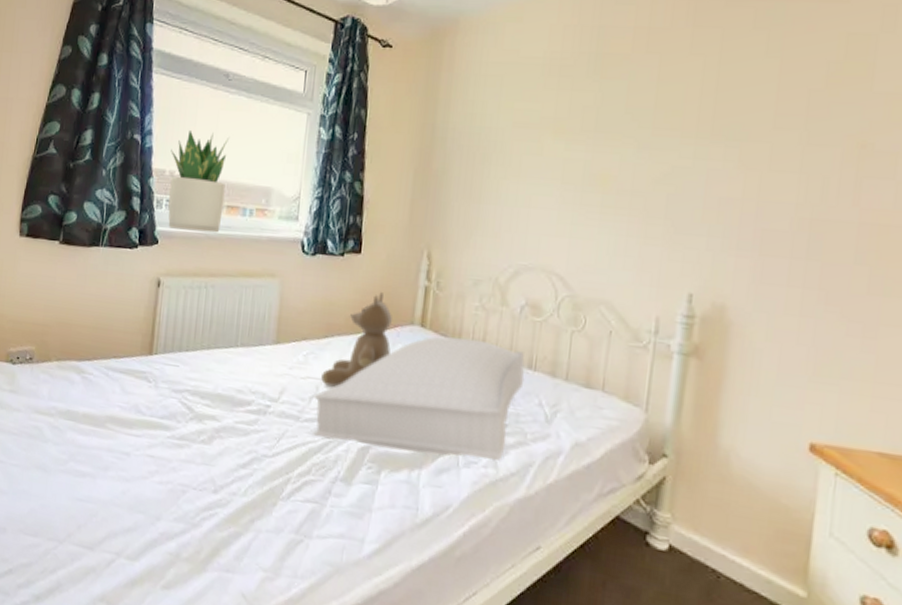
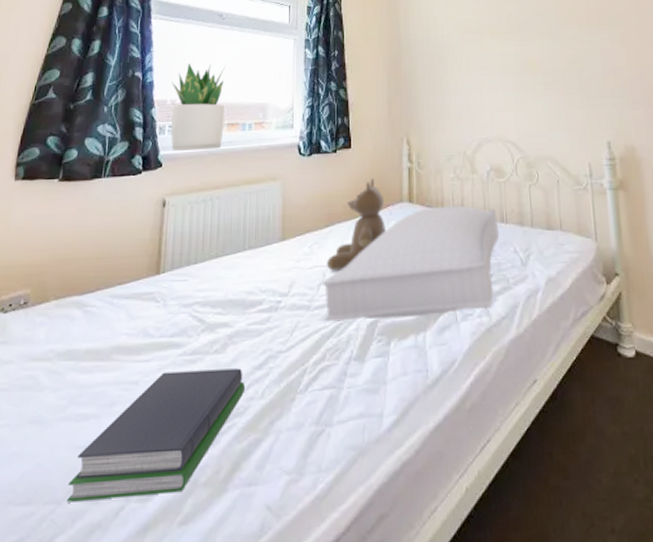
book: none [66,450,230,560] -> present [66,368,246,502]

